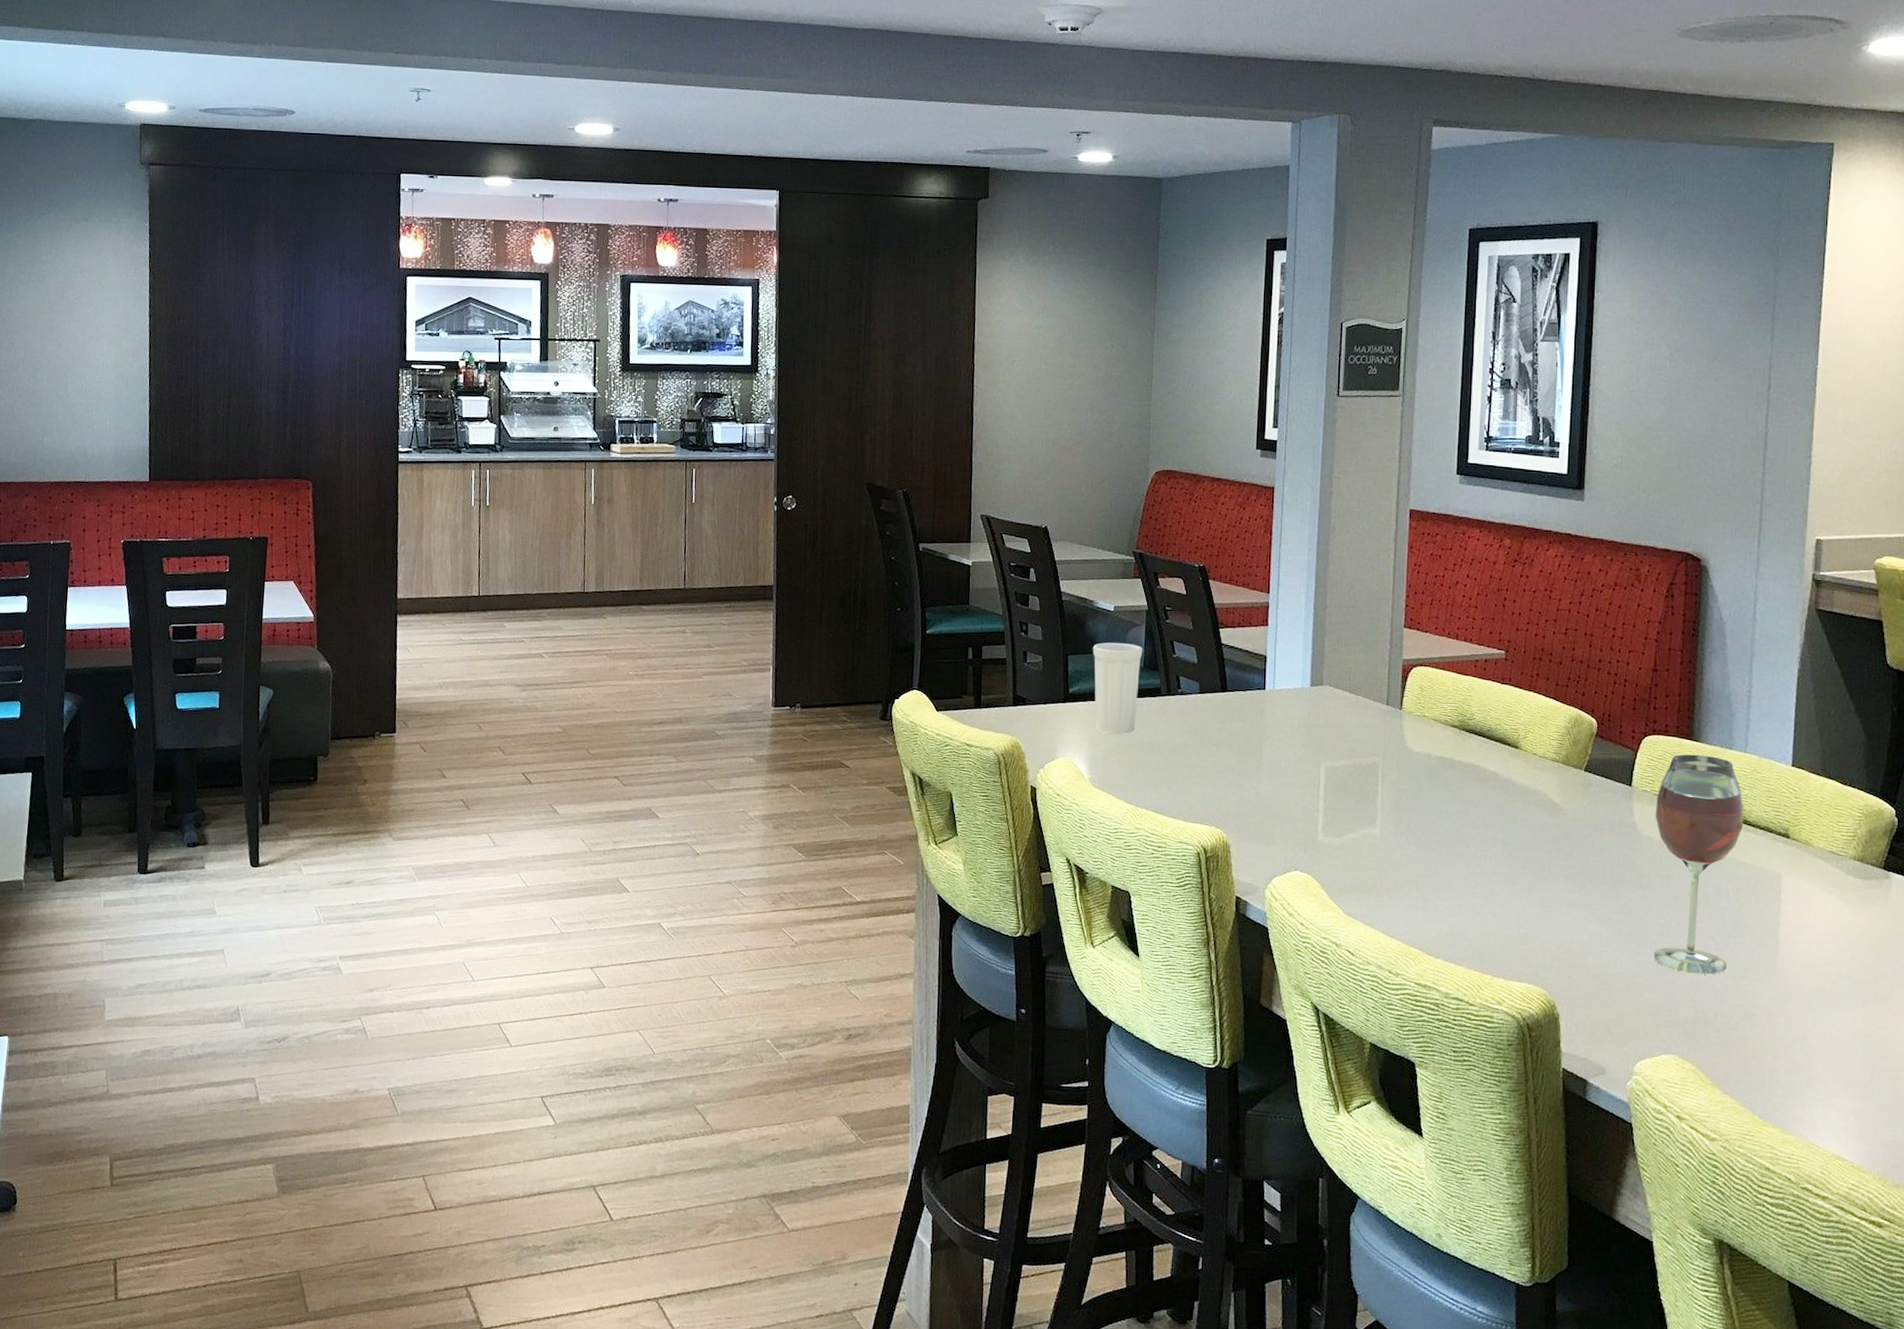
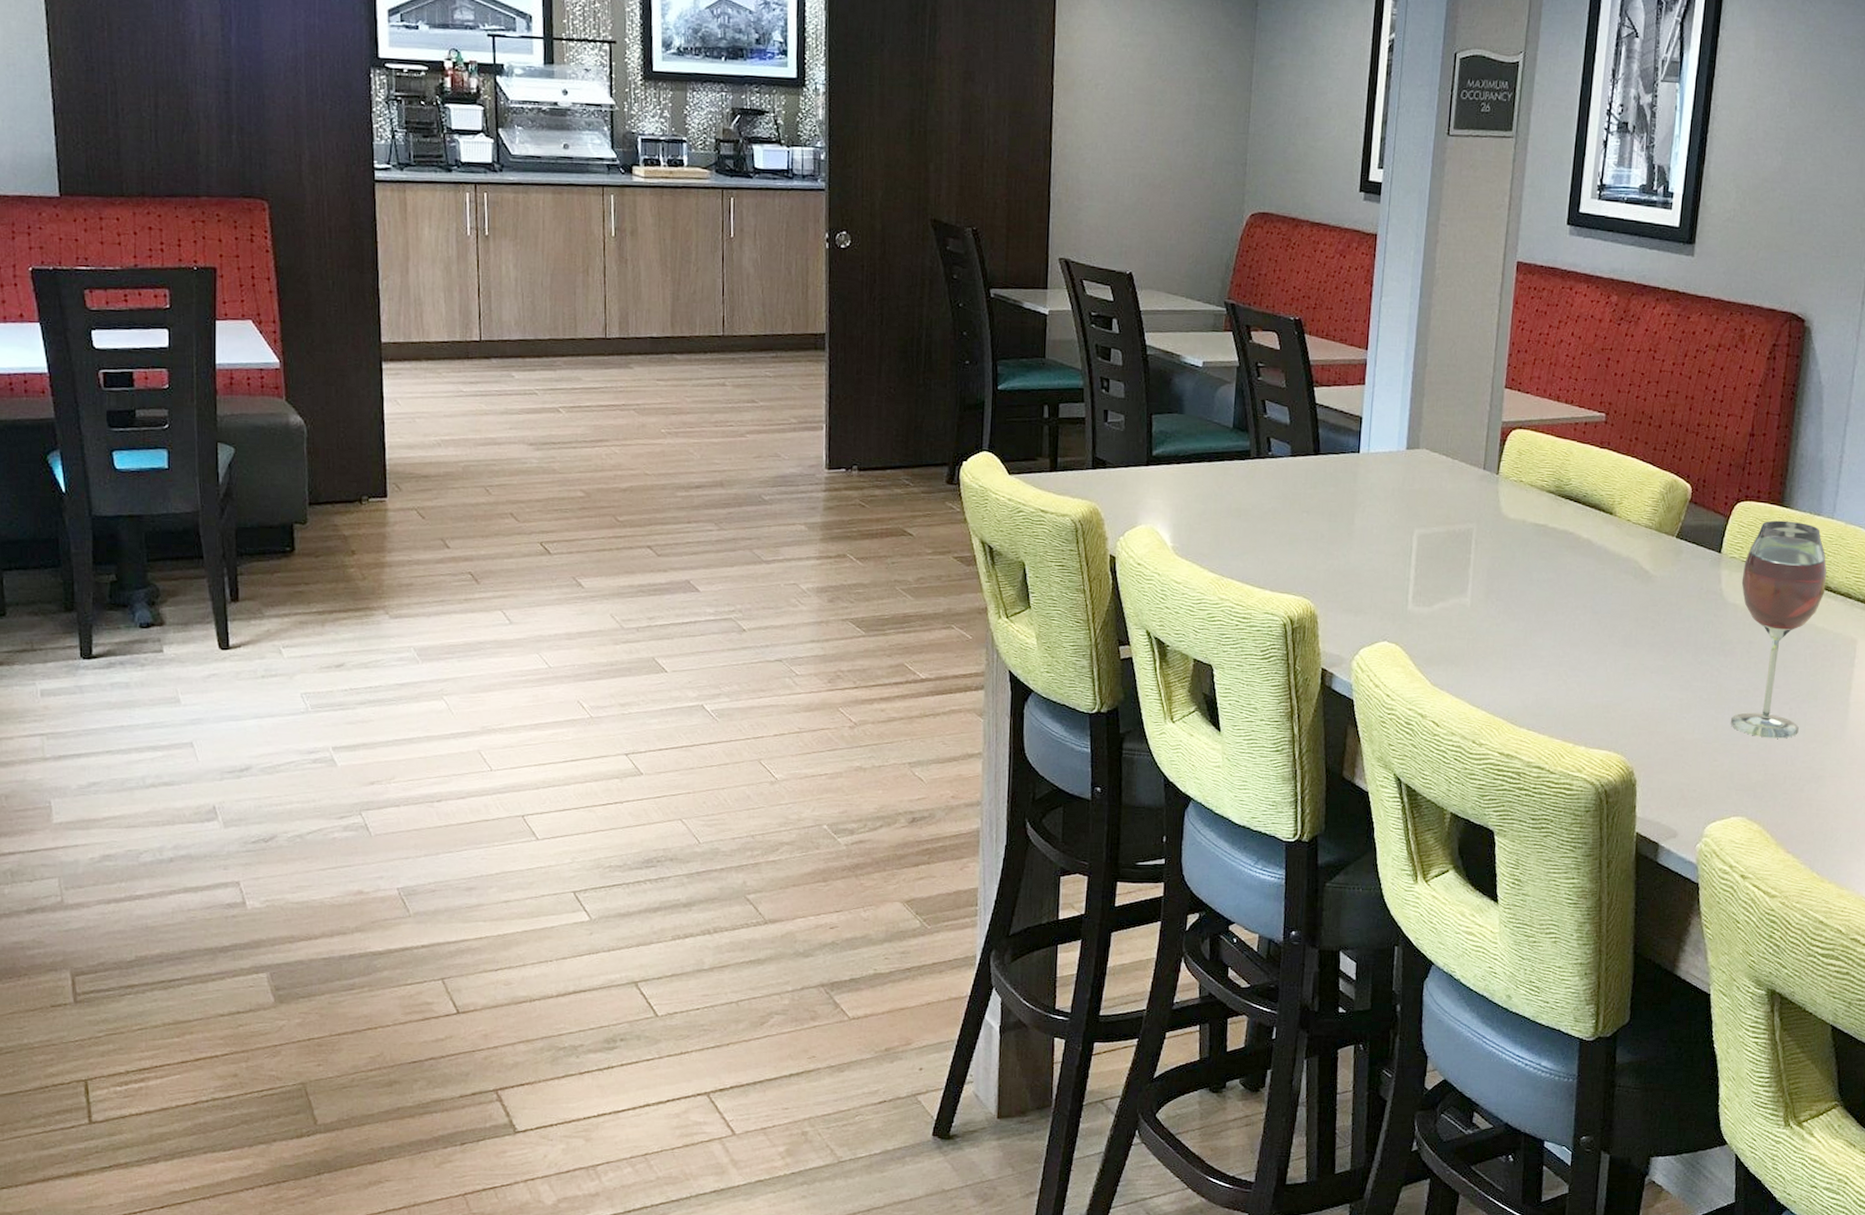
cup: present [1093,642,1143,734] -> none [1179,400,1233,500]

